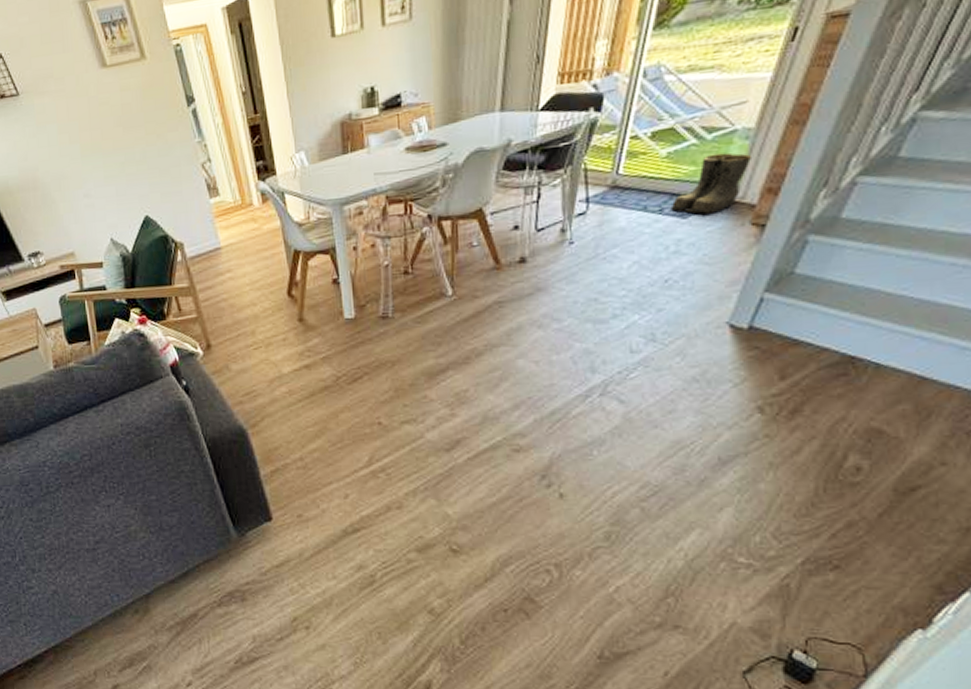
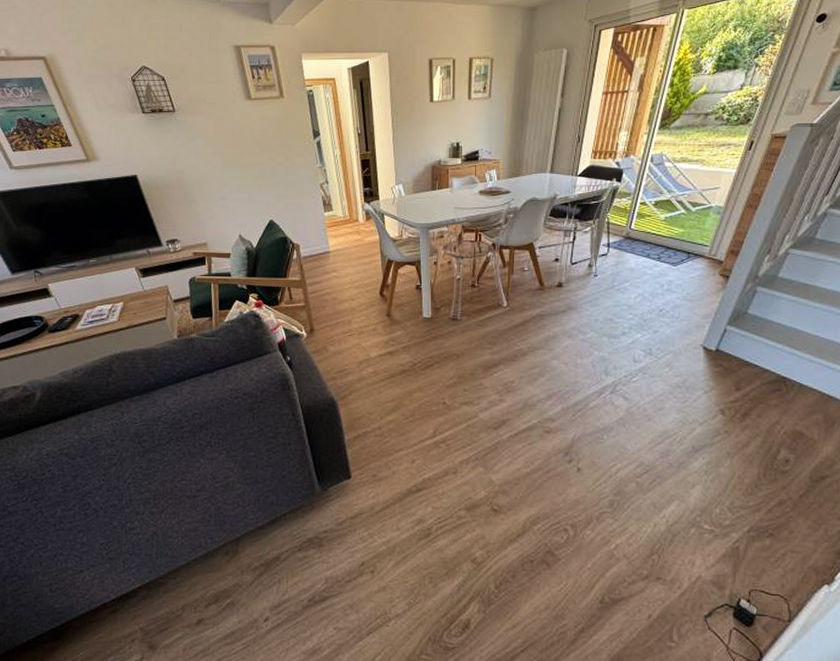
boots: present [670,152,753,214] -> none [666,222,722,264]

